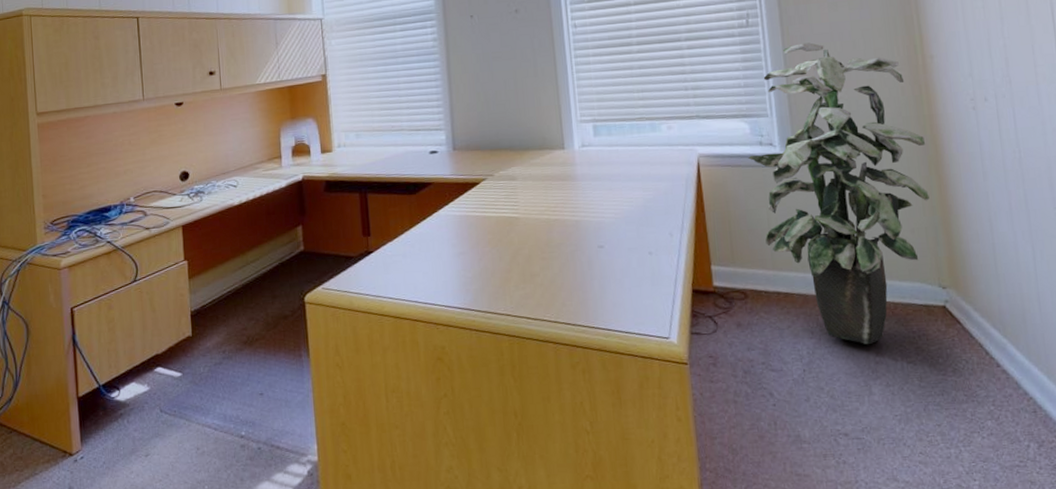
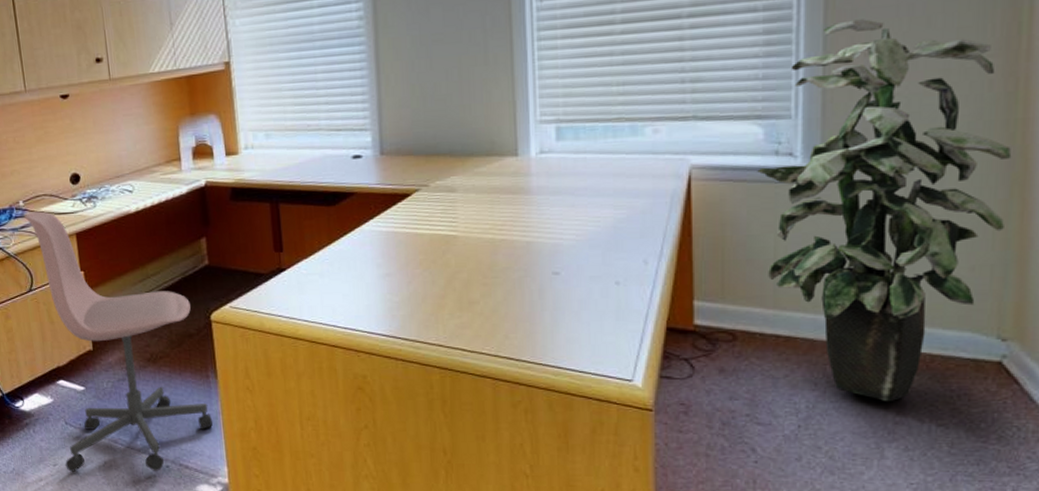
office chair: none [134,206,304,461] -> present [24,211,213,472]

